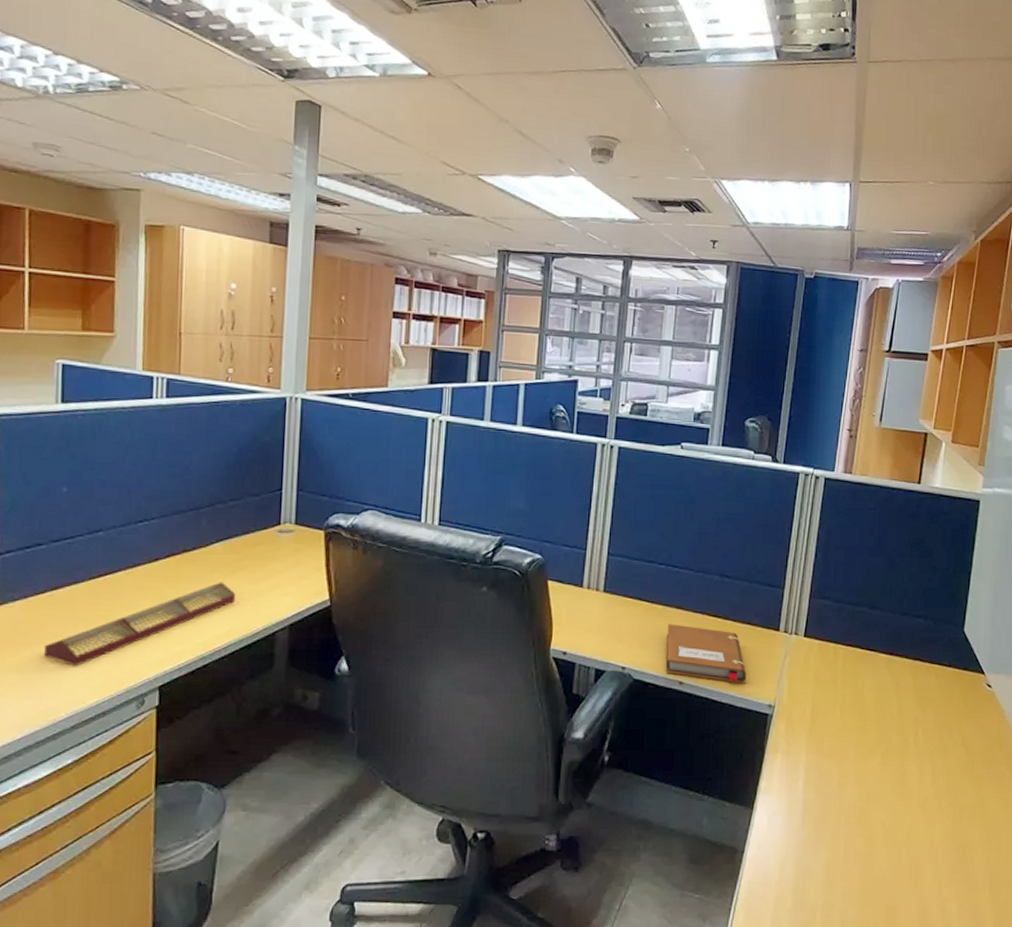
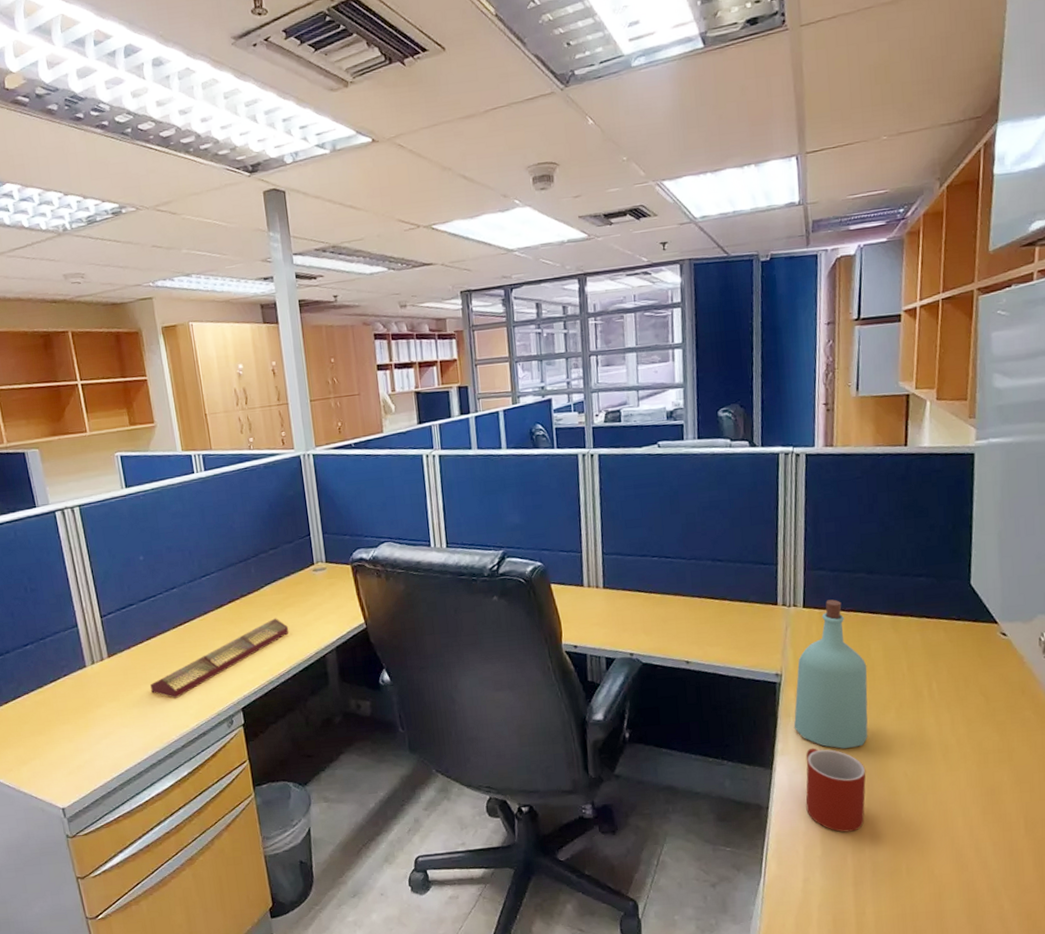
notebook: present [665,624,747,683] -> none [668,609,751,657]
bottle: none [780,631,859,793] -> present [793,599,868,750]
mug: none [782,788,846,884] -> present [805,748,866,832]

